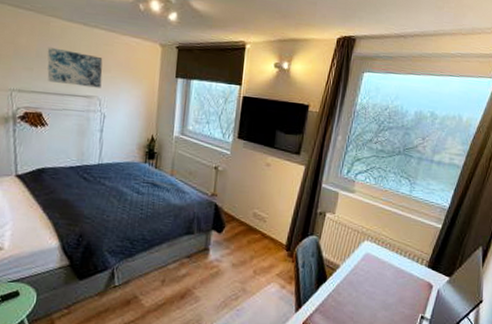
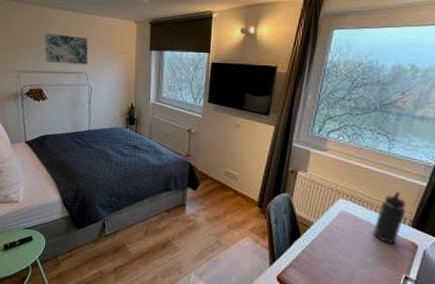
thermos bottle: none [393,233,423,286] -> present [372,191,405,245]

